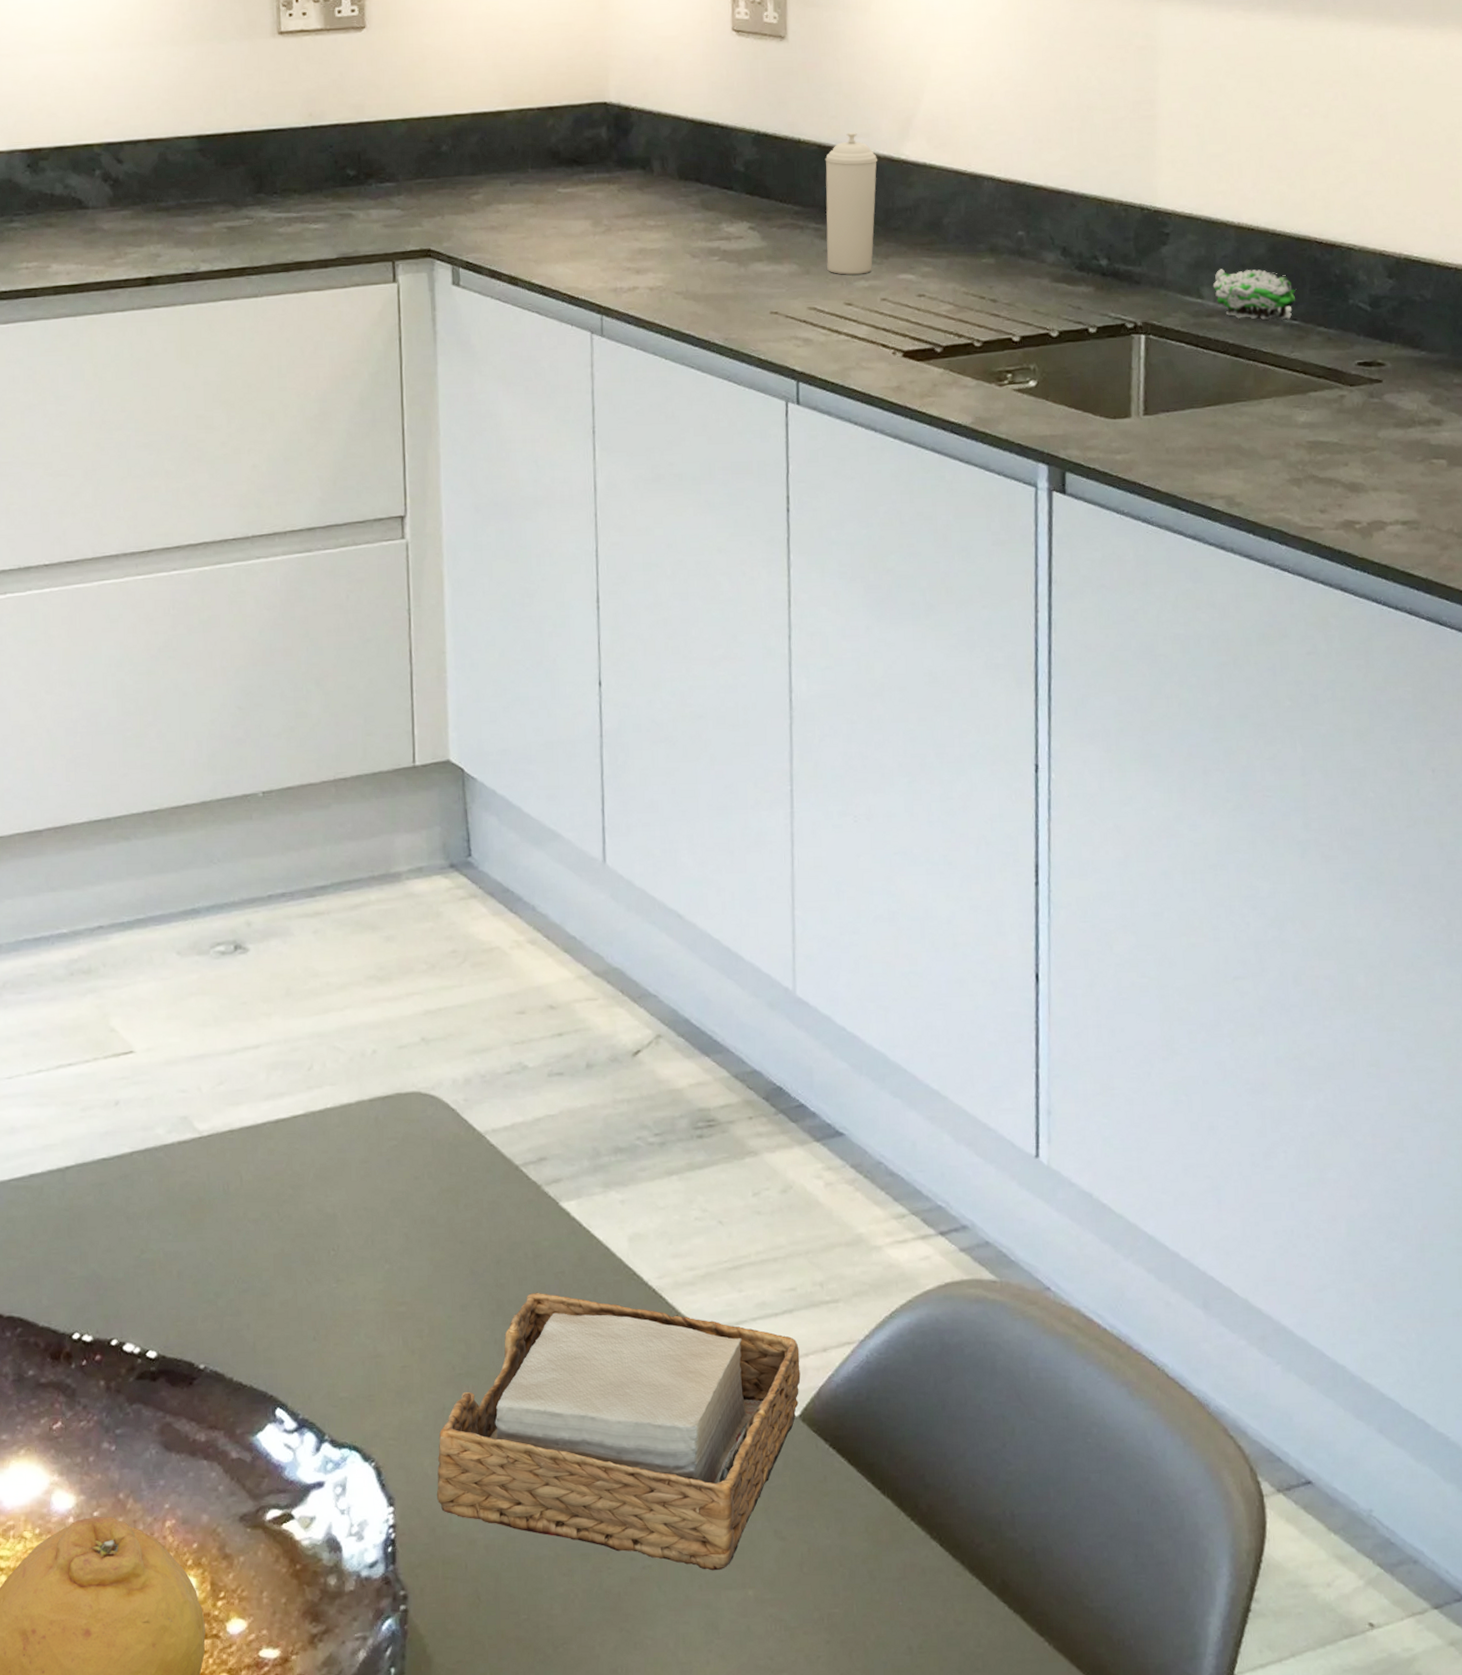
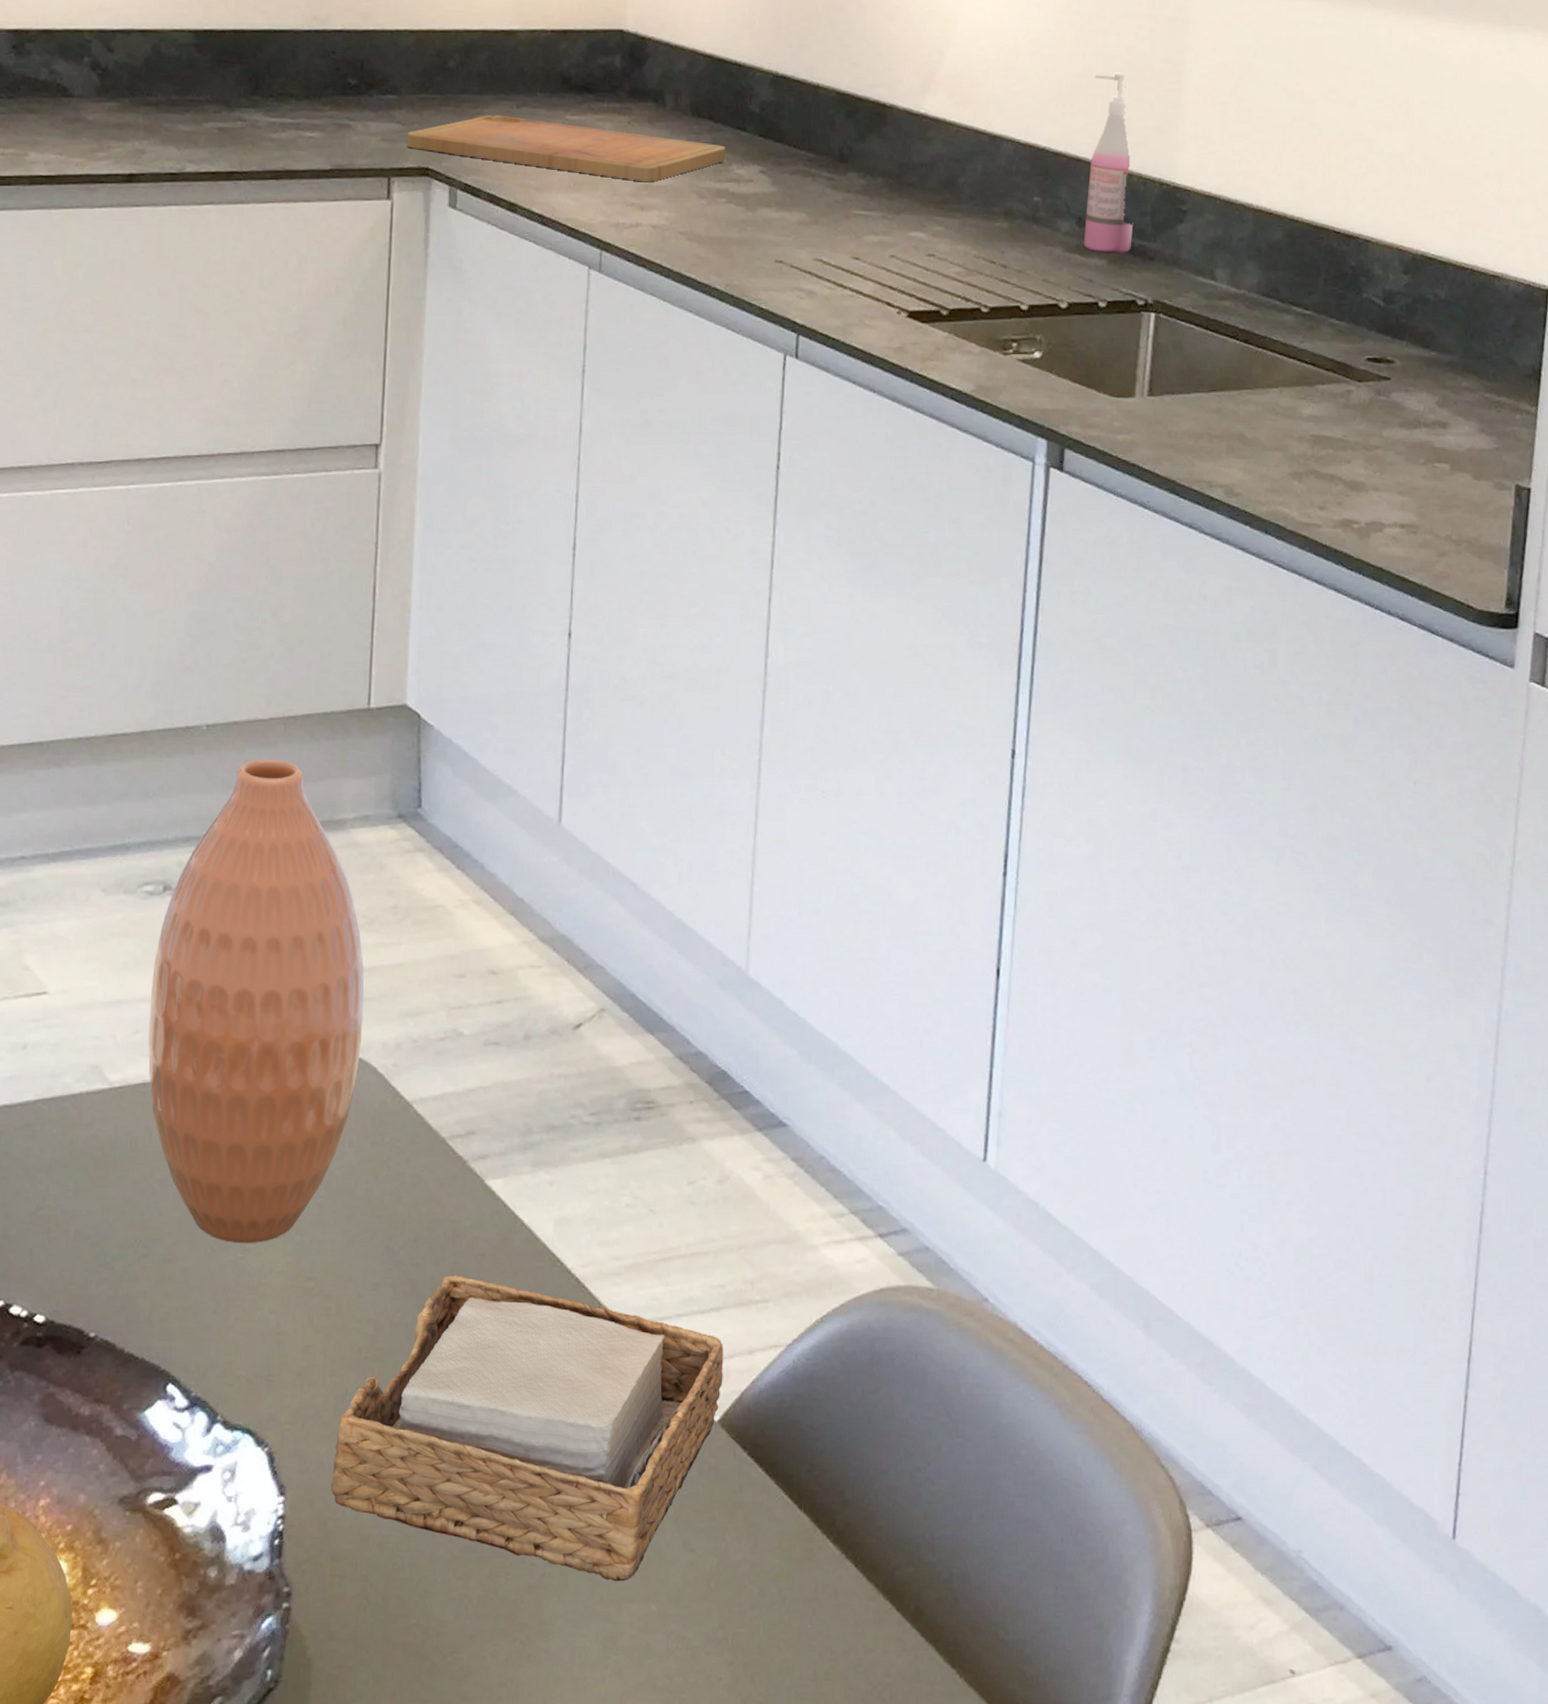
vase: none [230,820,433,1274] -> present [148,759,364,1243]
cutting board: none [407,193,715,246] -> present [407,115,726,182]
canister: present [825,132,878,275] -> none [837,81,897,229]
soap dispenser: none [1069,104,1118,281] -> present [1083,72,1134,254]
sponge: present [1212,269,1297,321] -> none [1227,251,1311,310]

